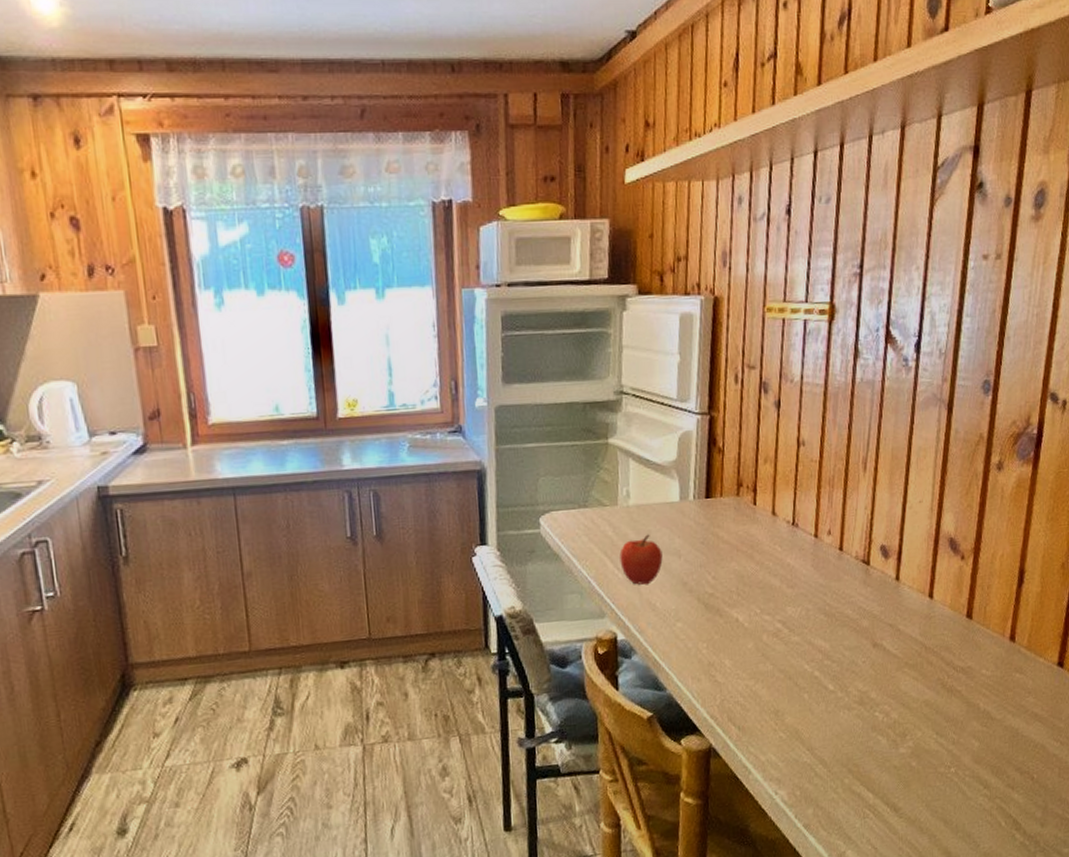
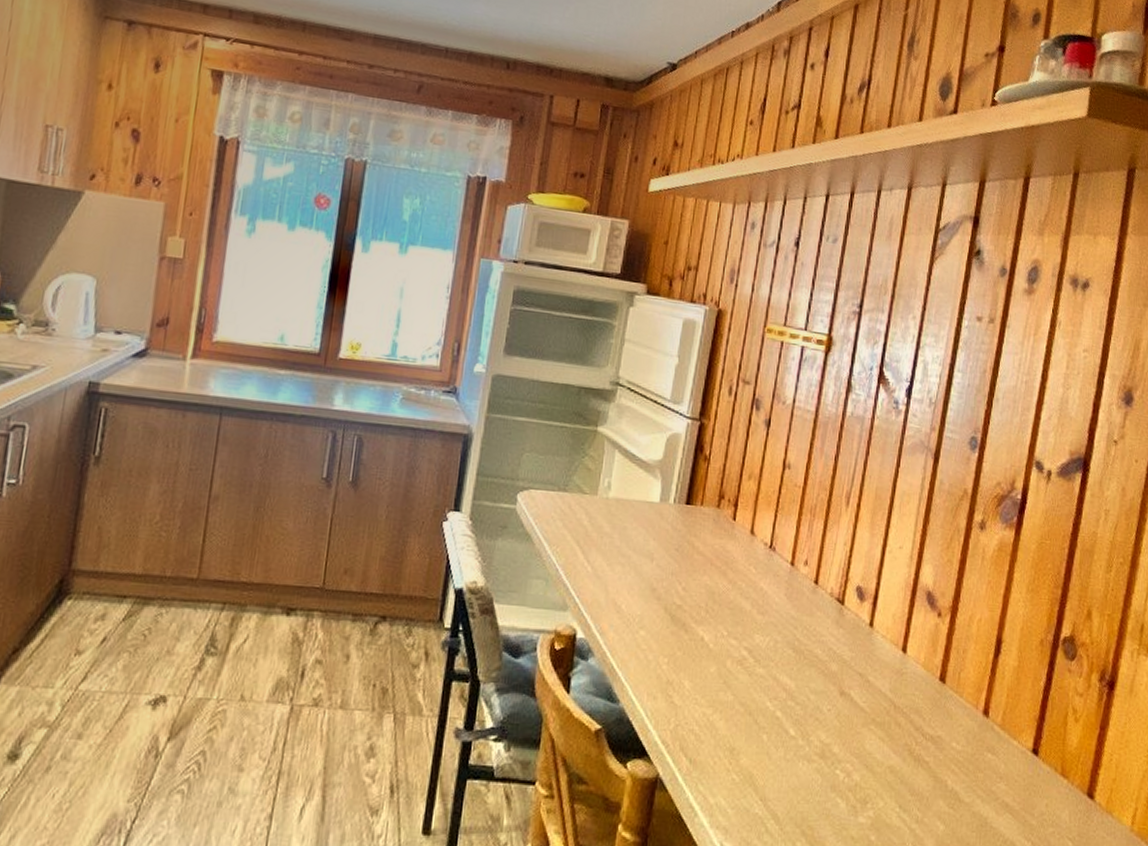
apple: present [619,534,663,585] -> none [591,530,635,584]

